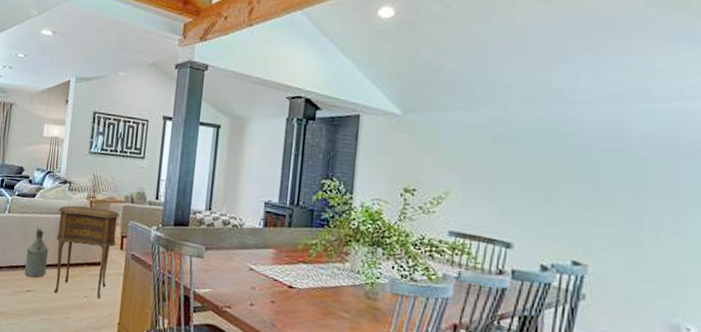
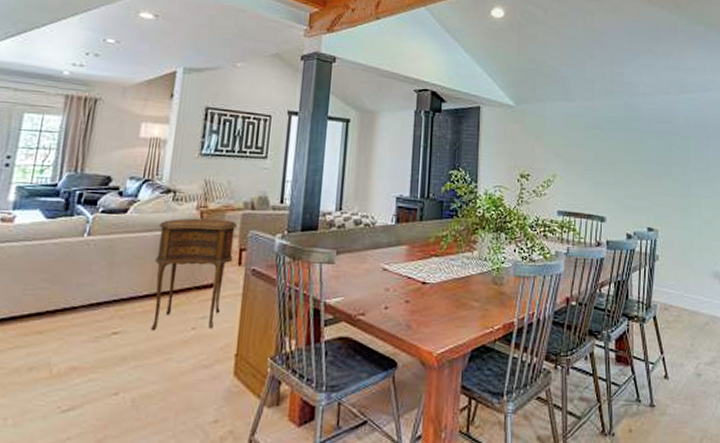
watering can: present [24,227,49,278] -> none [109,250,145,316]

